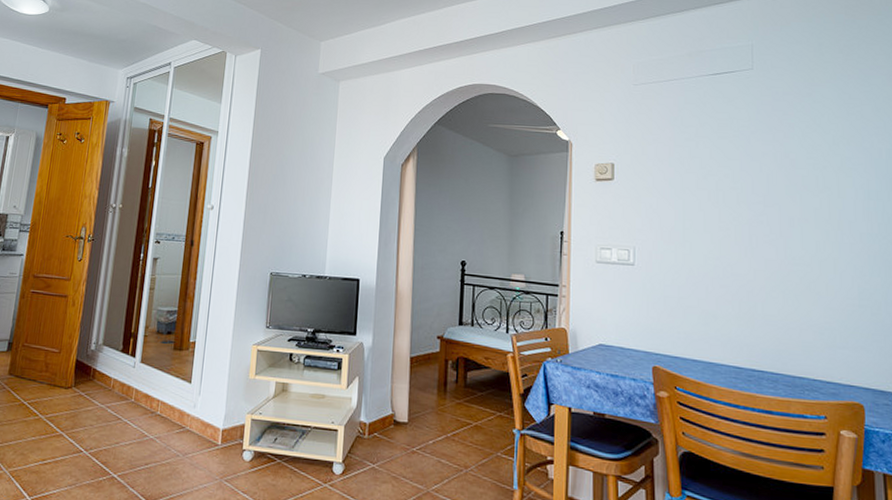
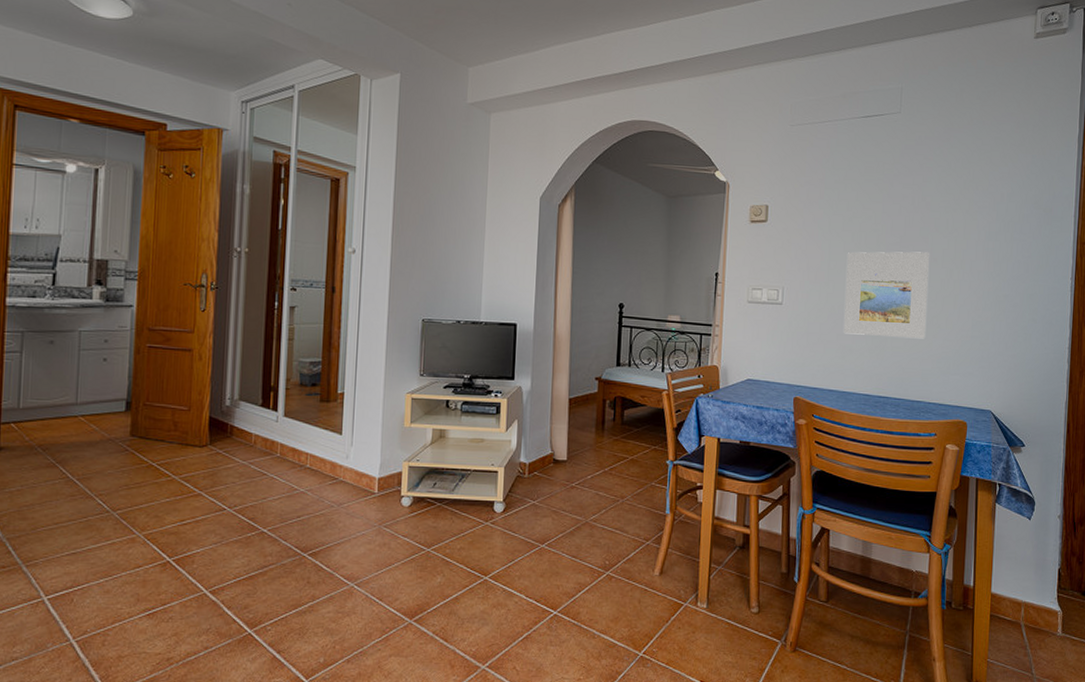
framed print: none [705,211,803,307] -> present [844,251,929,339]

